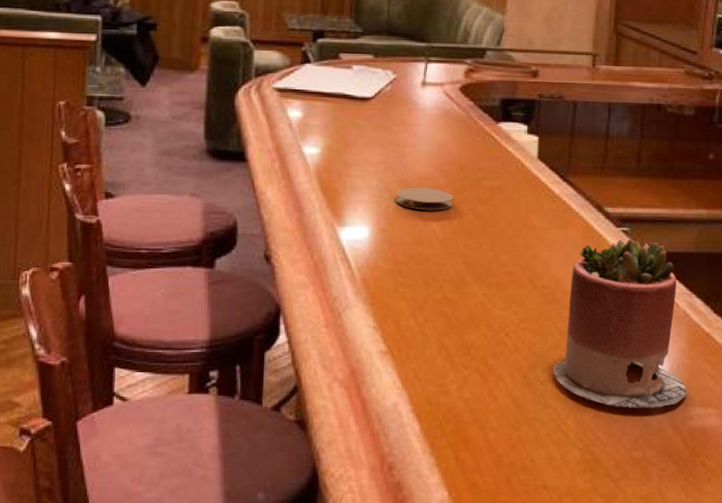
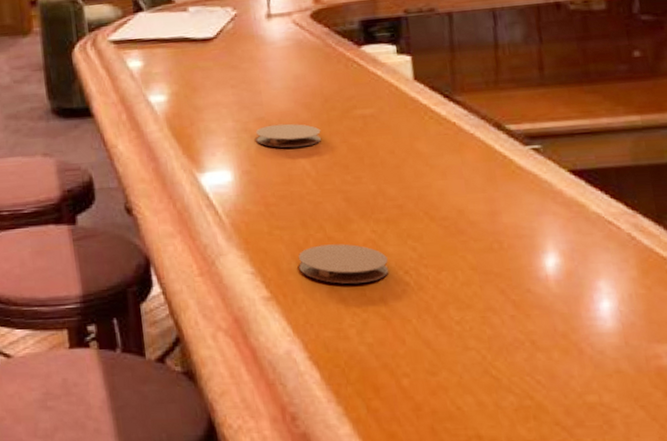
coaster: none [416,304,493,343] -> present [298,244,389,284]
succulent planter: present [553,238,687,408] -> none [468,156,648,347]

